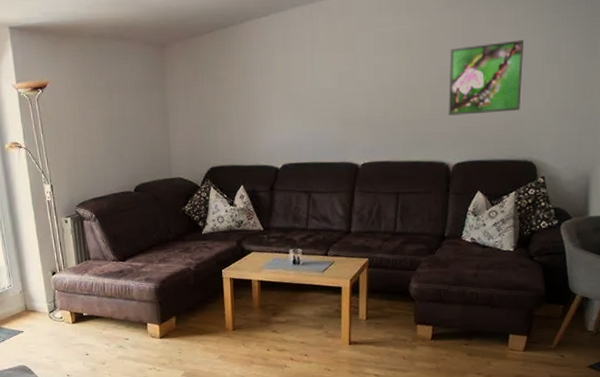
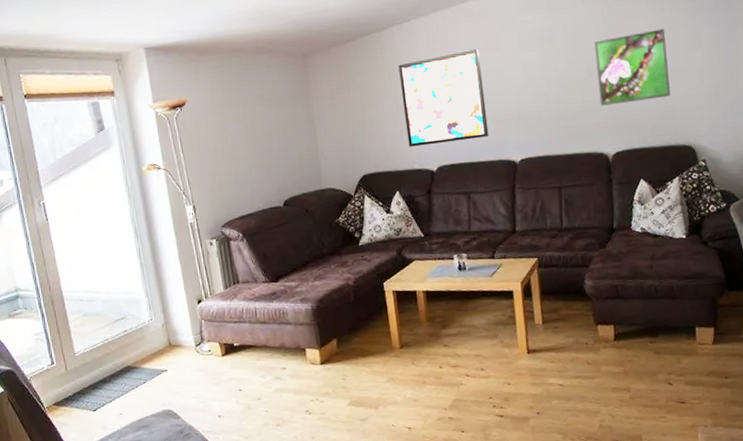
wall art: none [253,49,335,144] -> present [398,49,489,147]

